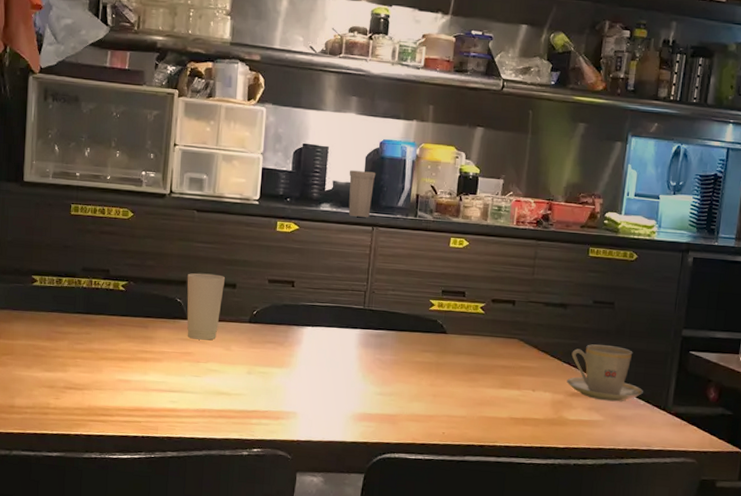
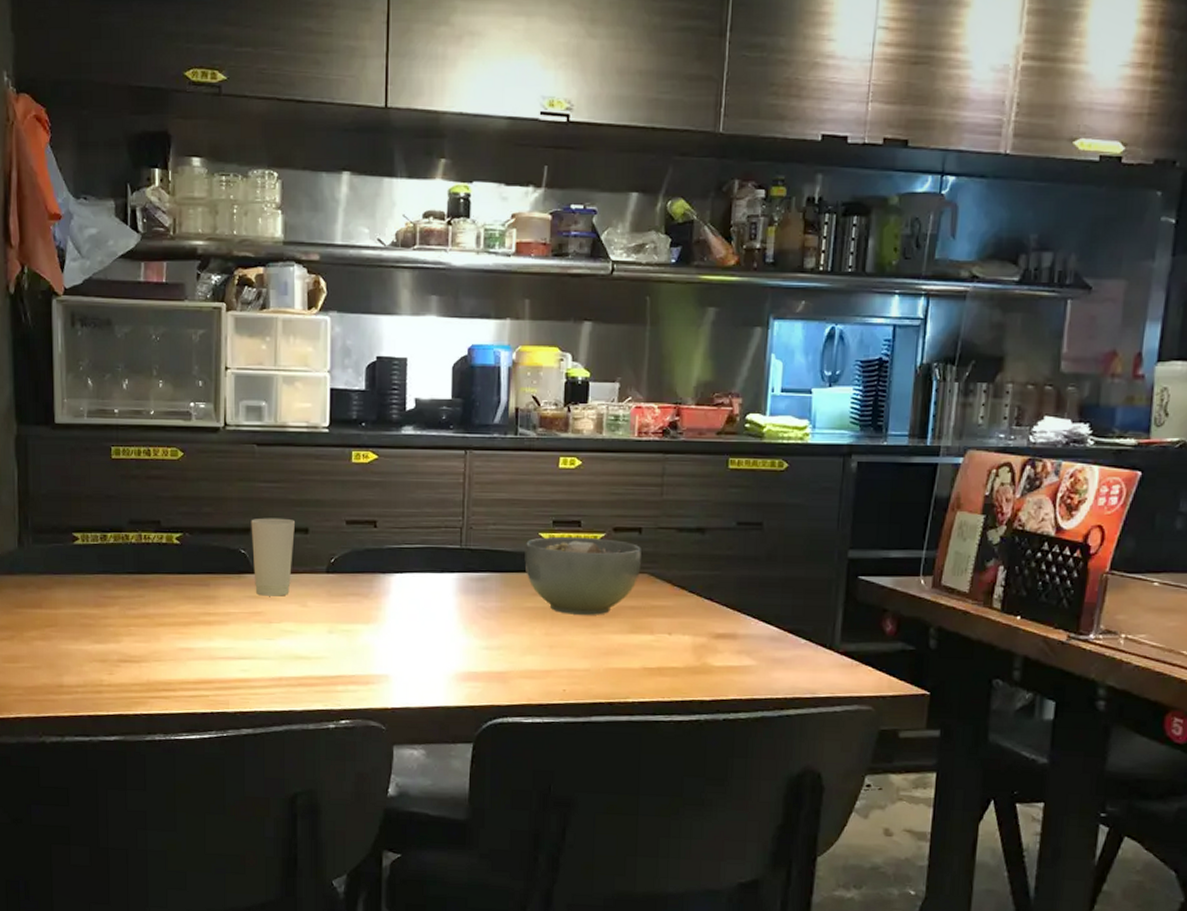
cup: present [348,170,376,218] -> none [434,384,466,439]
soup bowl: none [416,303,515,372] -> present [524,536,643,615]
teacup: present [567,344,643,402] -> none [709,574,804,642]

